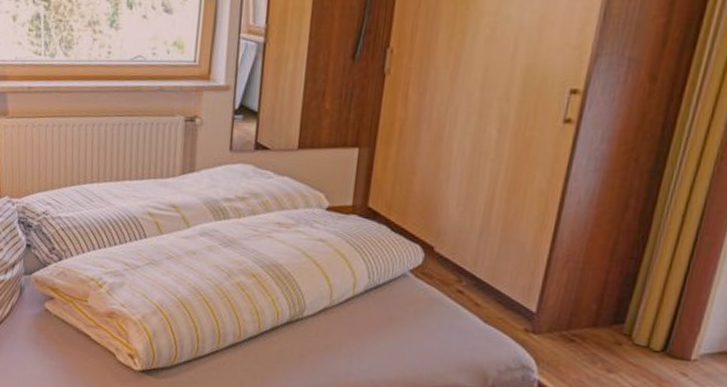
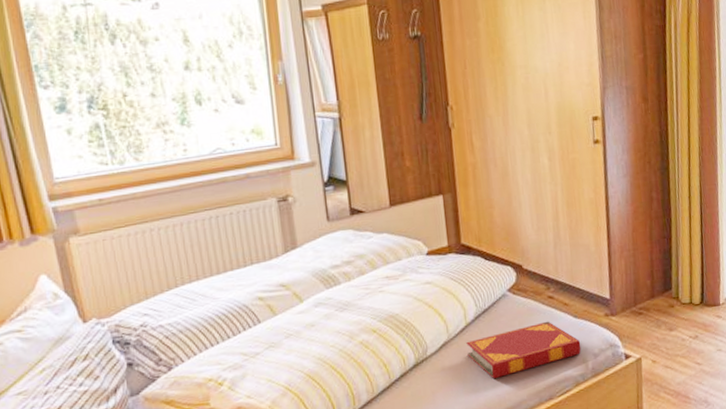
hardback book: none [347,313,485,366] -> present [466,321,582,379]

